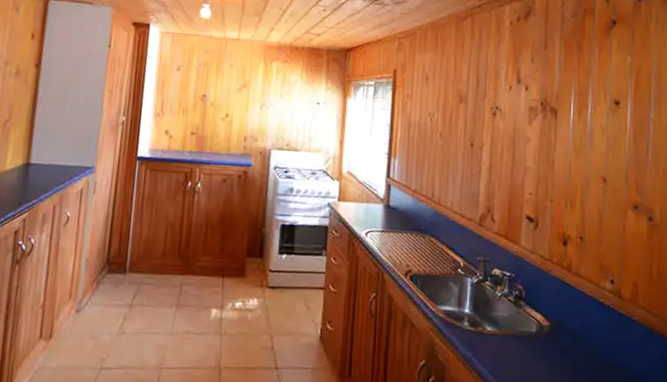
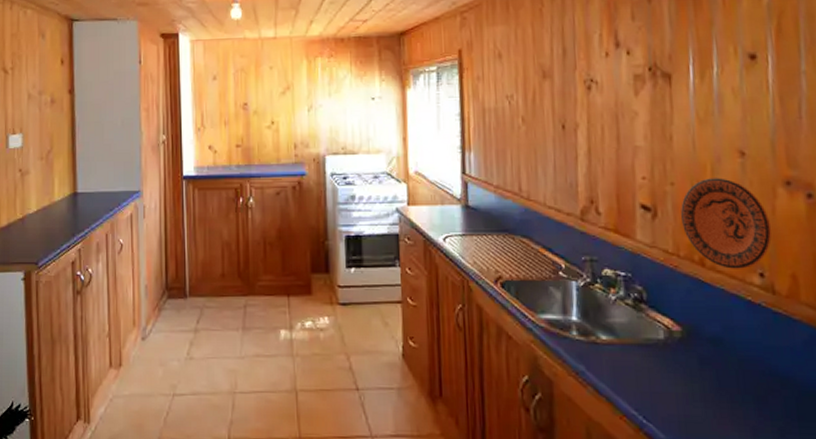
decorative plate: none [556,198,622,276] -> present [681,178,772,269]

